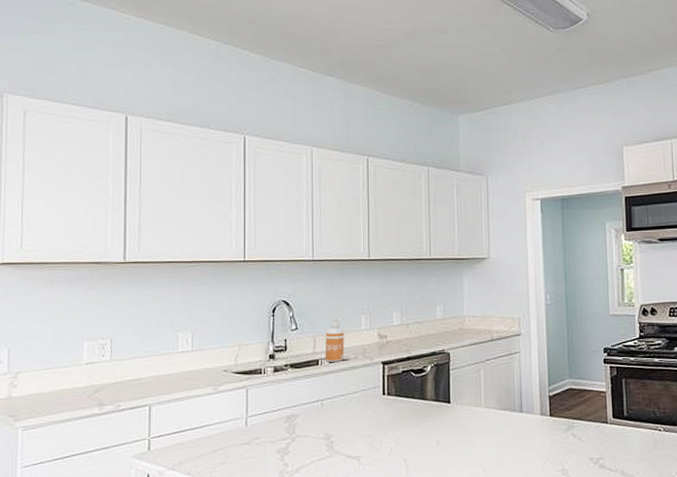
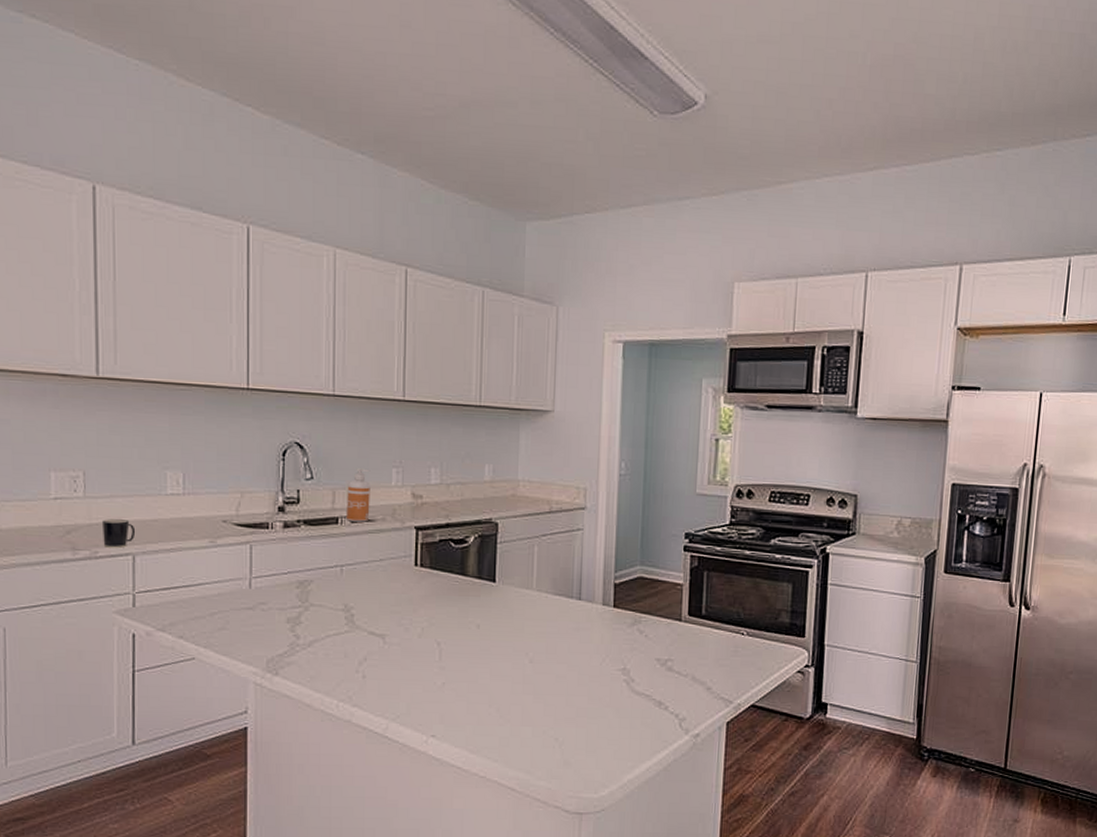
mug: none [124,375,152,402] -> present [101,518,136,549]

